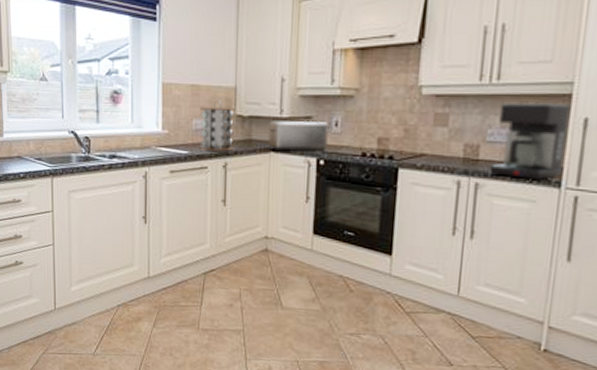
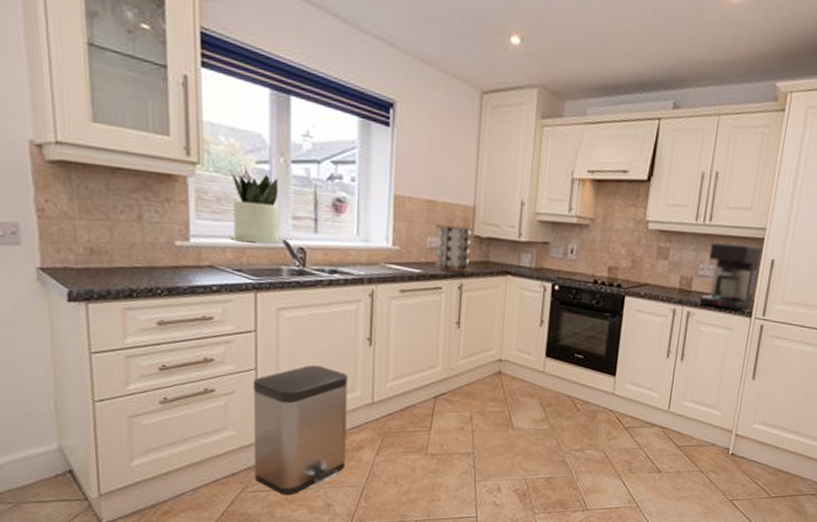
planter: none [31,75,74,136] -> present [229,172,285,245]
pedal bin: none [51,242,127,360] -> present [253,365,348,496]
toaster: present [268,121,328,151] -> none [505,244,564,276]

